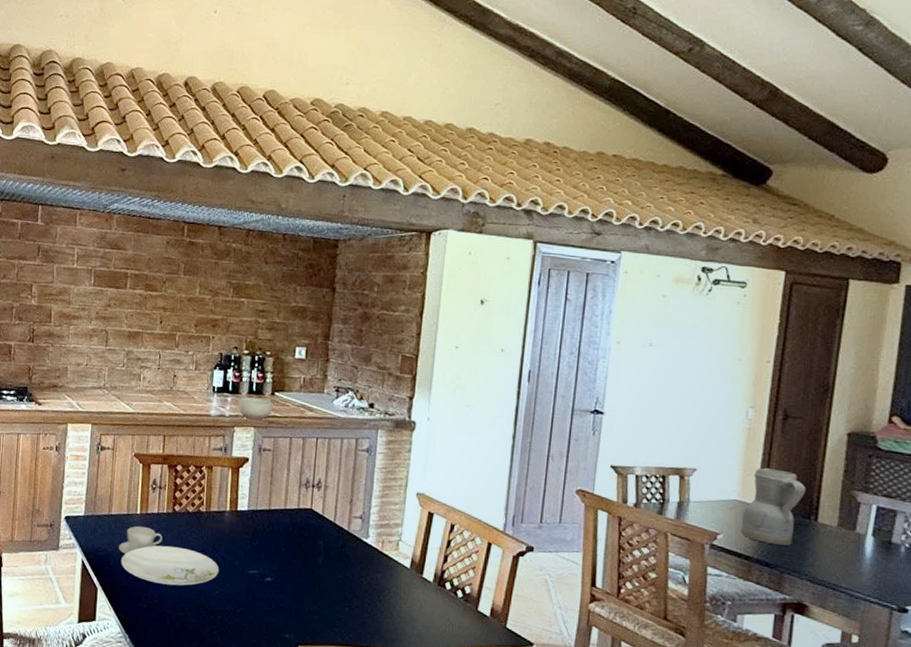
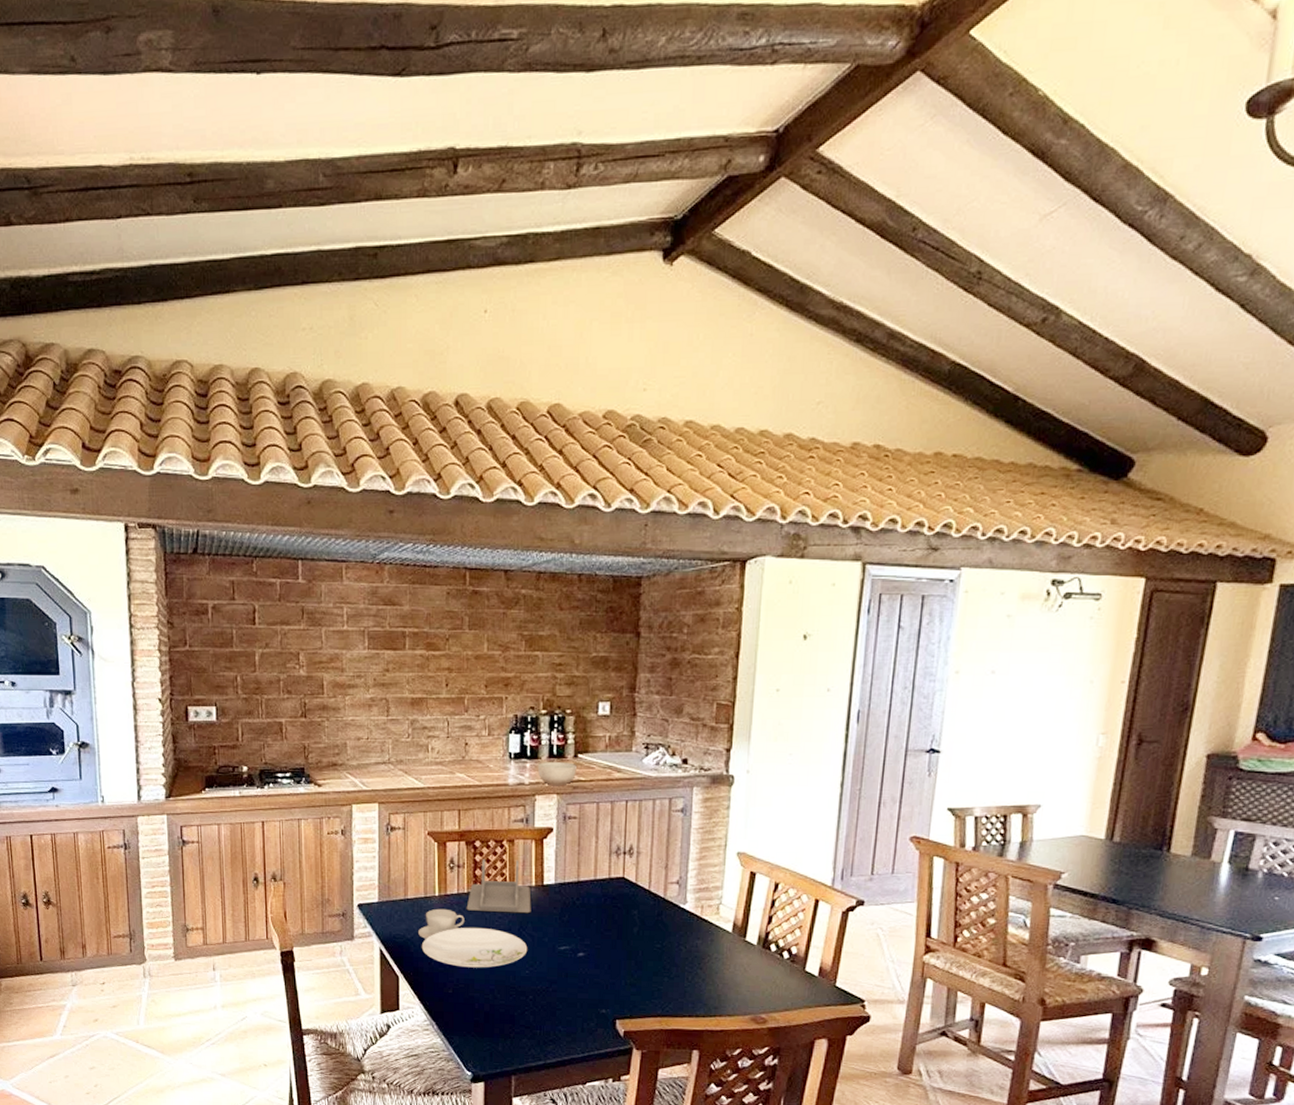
napkin holder: none [164,482,225,537] -> present [466,859,531,914]
ceramic pitcher: present [740,468,806,547] -> none [1086,799,1159,881]

